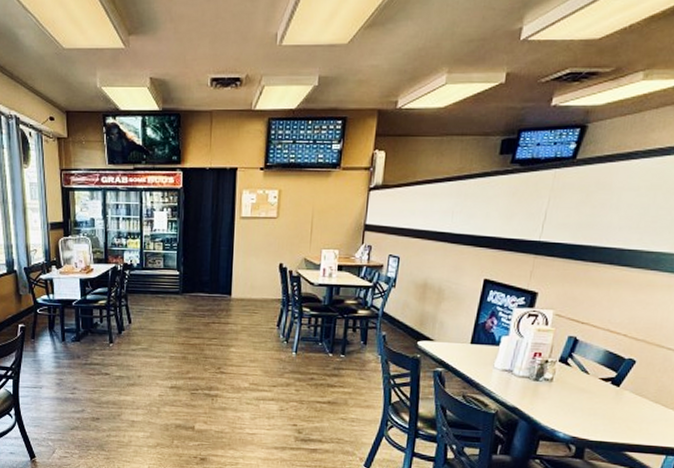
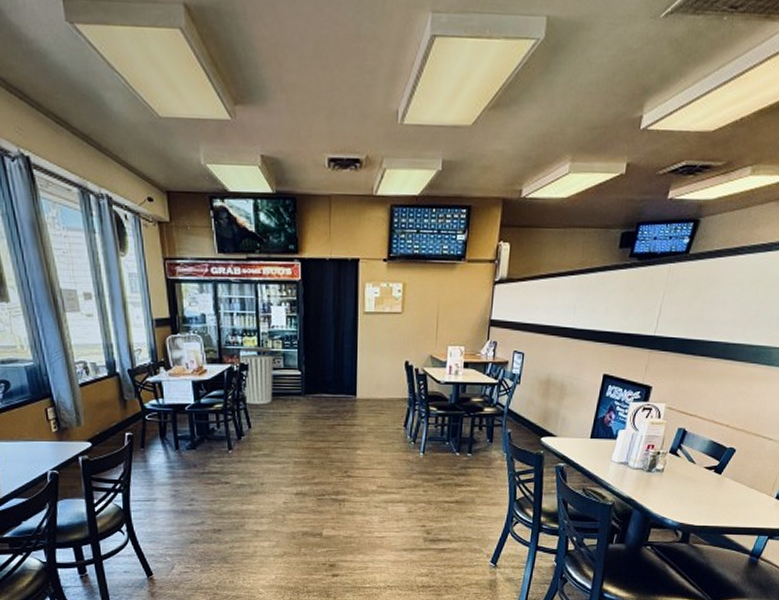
trash can: none [123,246,154,302] -> present [239,344,273,405]

